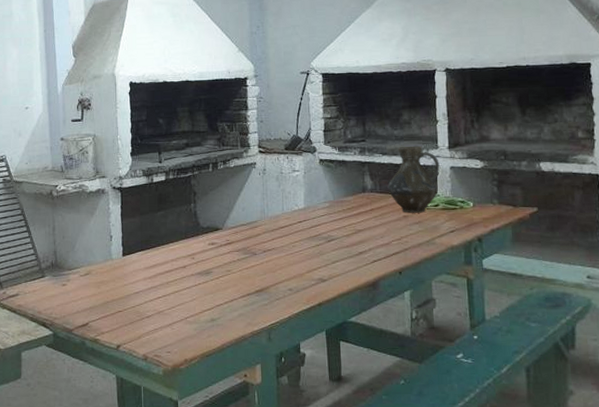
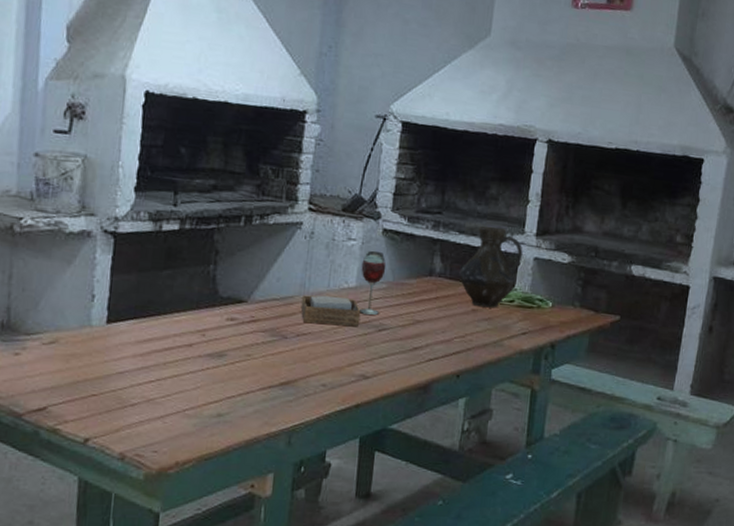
napkin holder: none [263,217,312,241] -> present [300,295,361,327]
wineglass: none [306,177,327,229] -> present [359,250,386,315]

